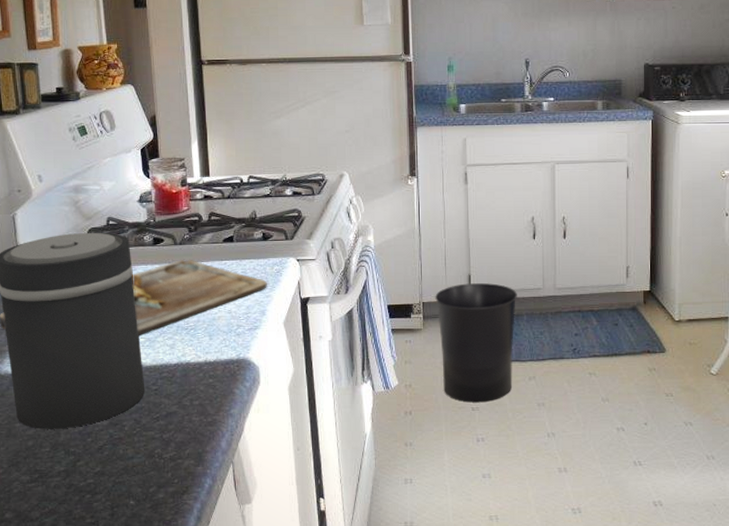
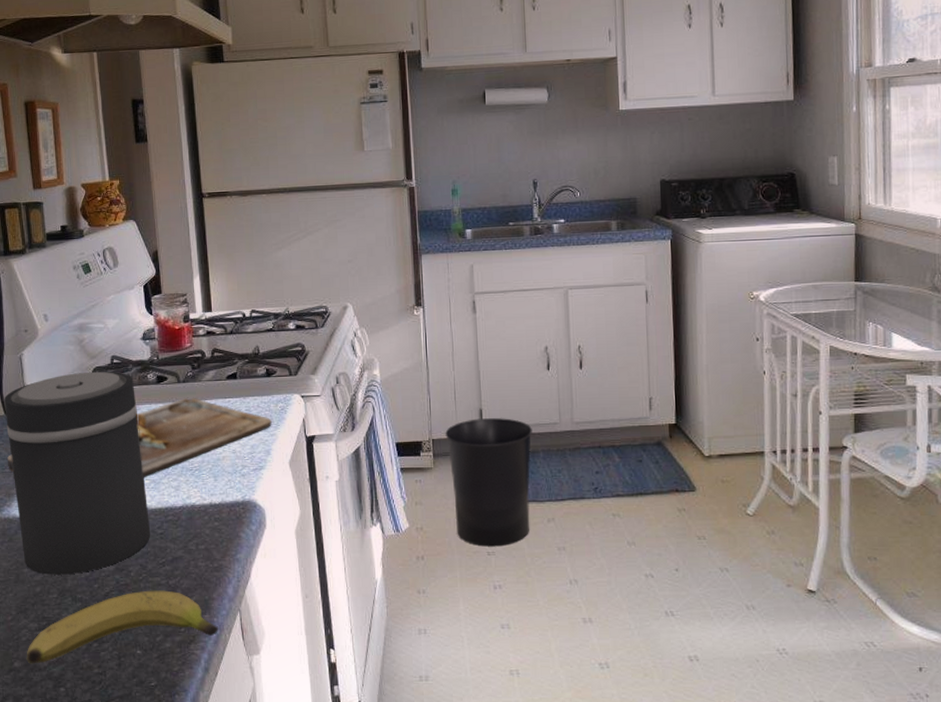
fruit: none [18,444,212,515] -> present [26,590,219,664]

